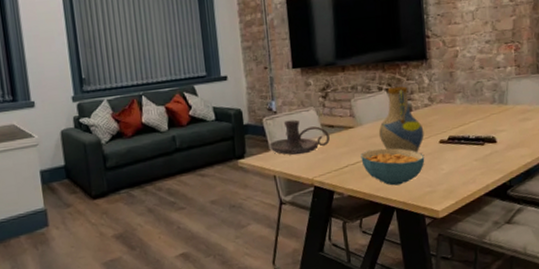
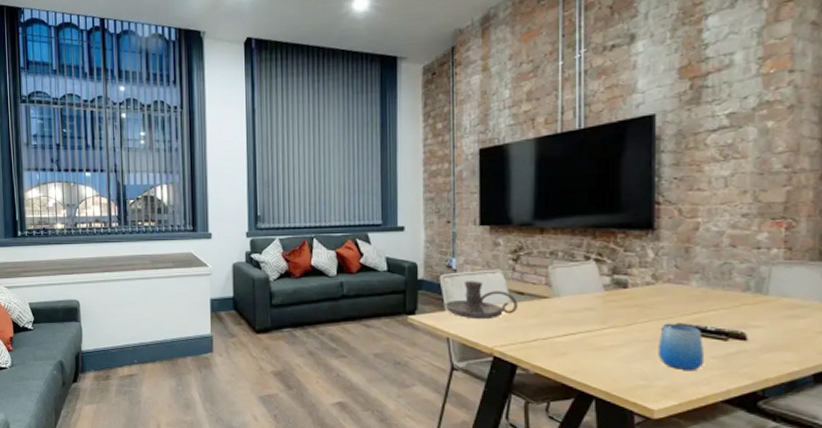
cereal bowl: present [361,148,425,186] -> none [555,326,640,372]
vase: present [378,86,424,153] -> none [580,257,642,338]
cup: none [437,136,470,174] -> present [658,323,705,370]

